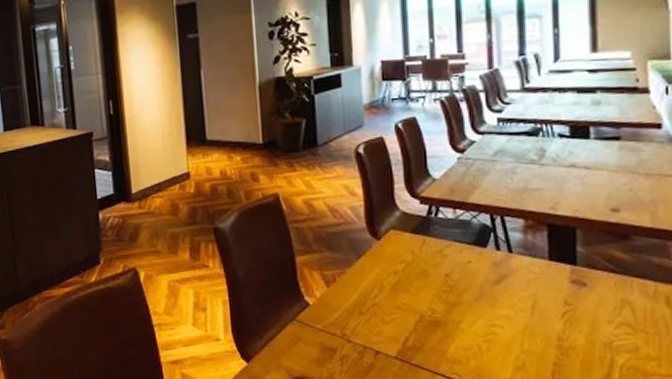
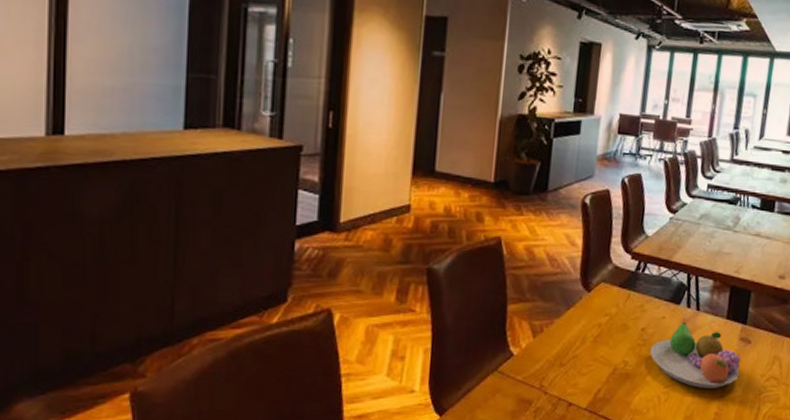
fruit bowl: none [459,265,578,338] -> present [650,321,741,389]

